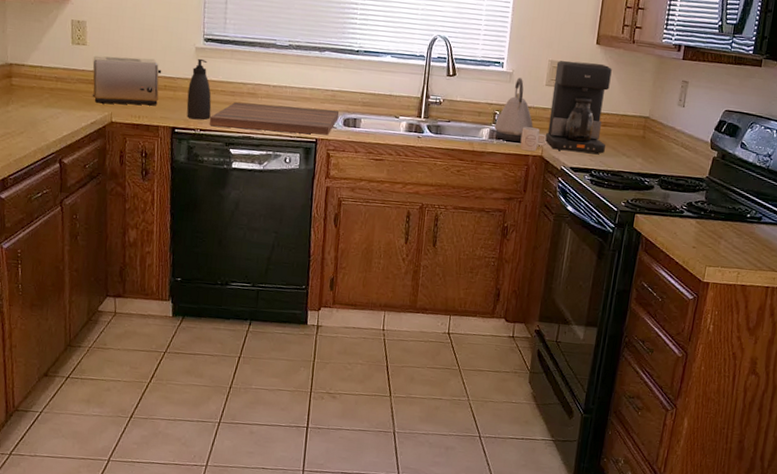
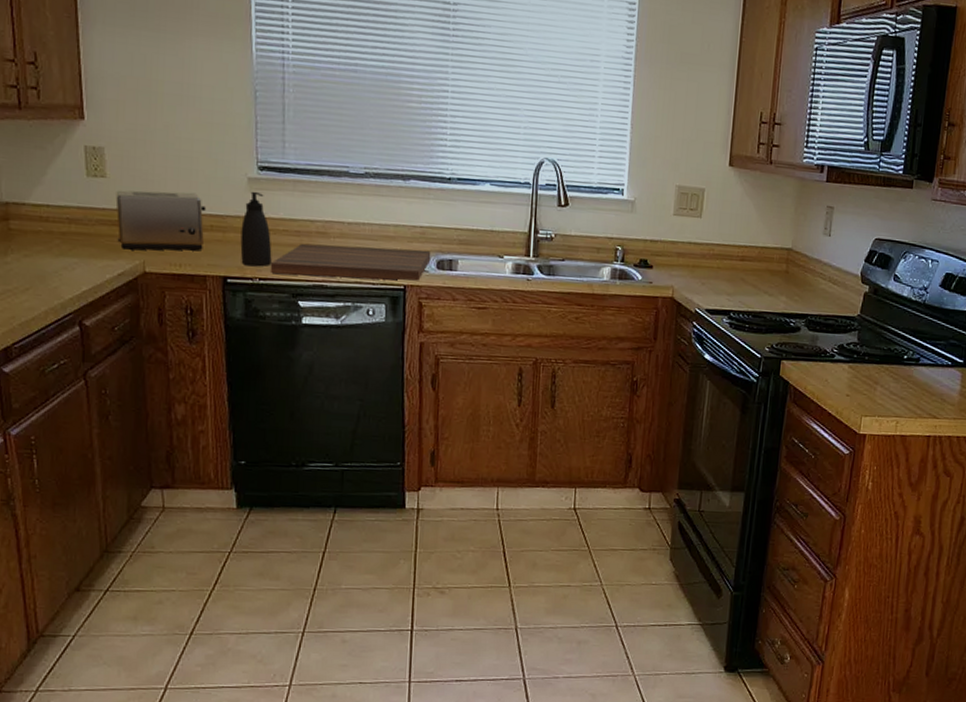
kettle: present [494,77,534,143] -> none [616,206,662,283]
mug: present [520,127,547,152] -> none [647,264,678,293]
coffee maker: present [545,60,612,154] -> none [676,185,748,293]

